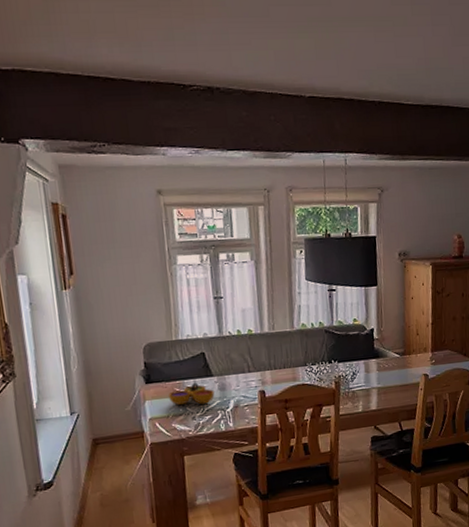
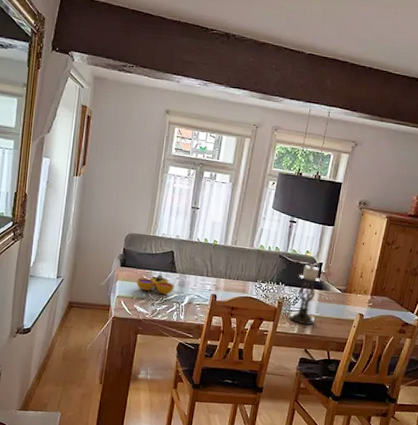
candle holder: none [350,332,378,401] -> present [289,264,320,325]

